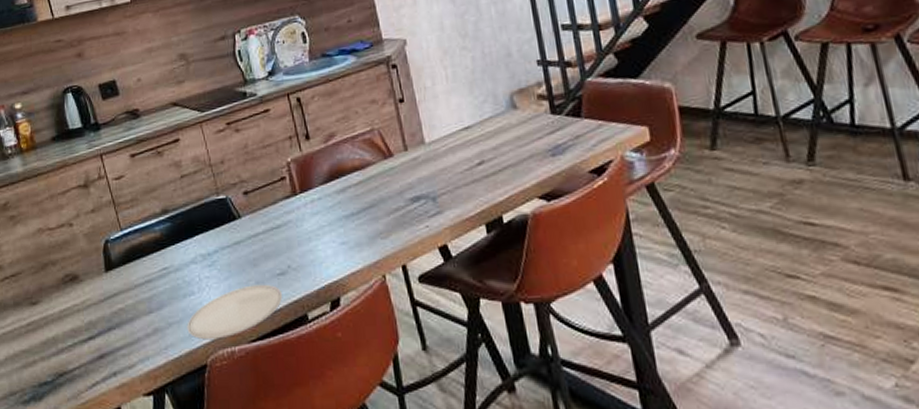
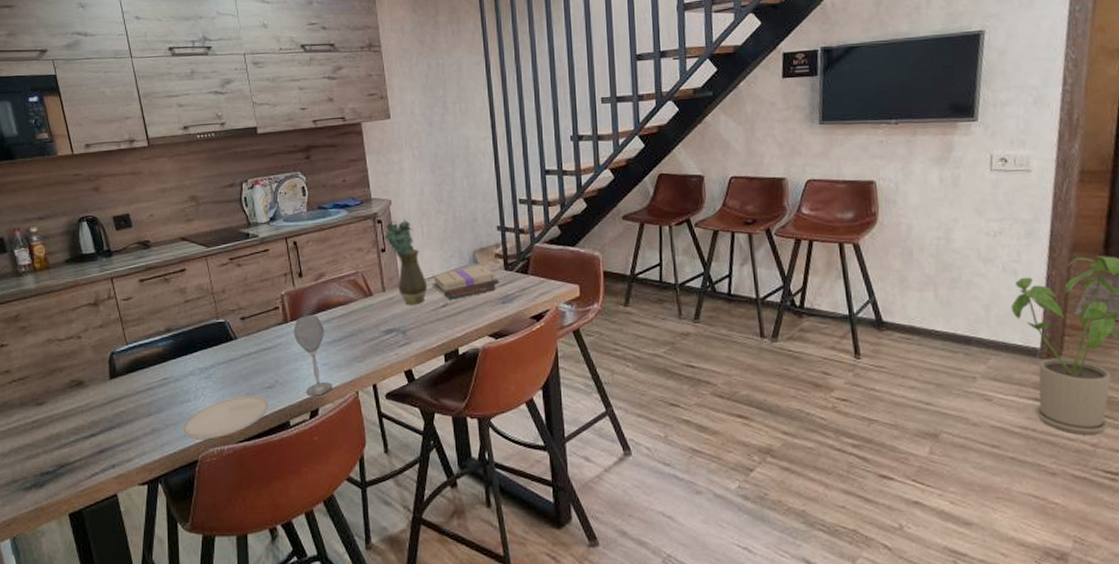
wineglass: none [304,183,355,283] -> present [294,314,333,396]
vase: none [401,60,459,165] -> present [384,219,428,304]
books: none [463,109,546,156] -> present [432,265,499,300]

